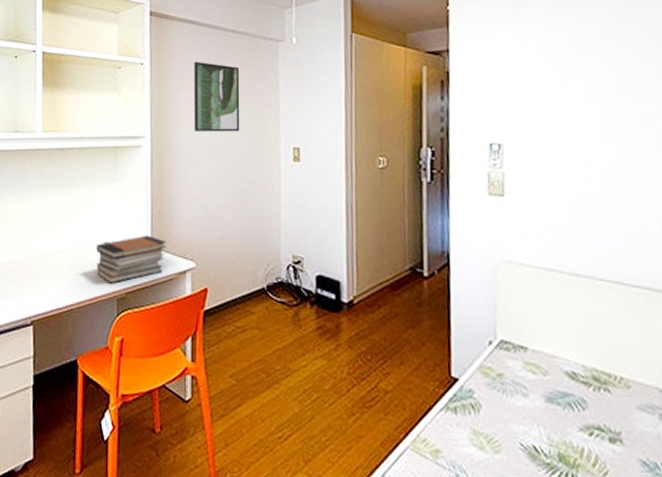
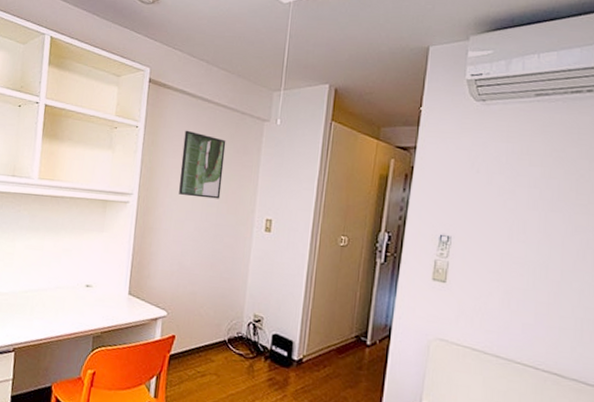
book stack: present [96,235,166,284] -> none [77,282,142,323]

